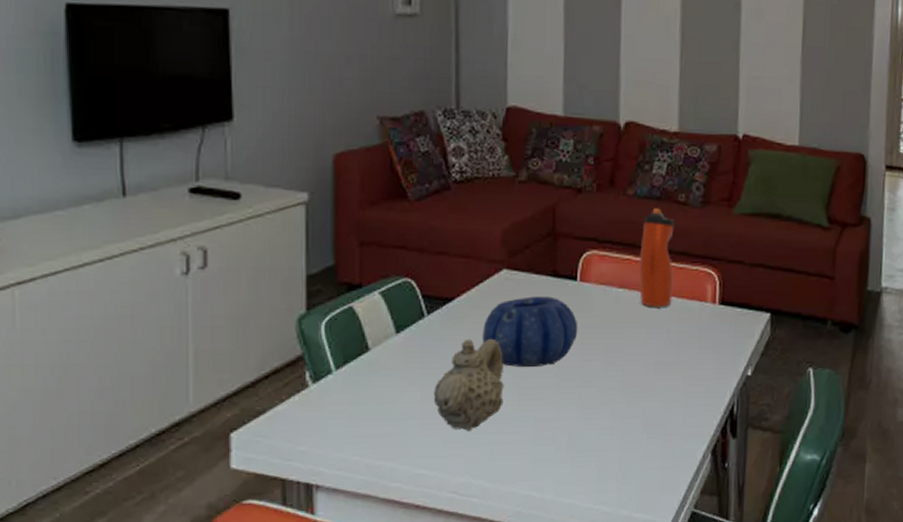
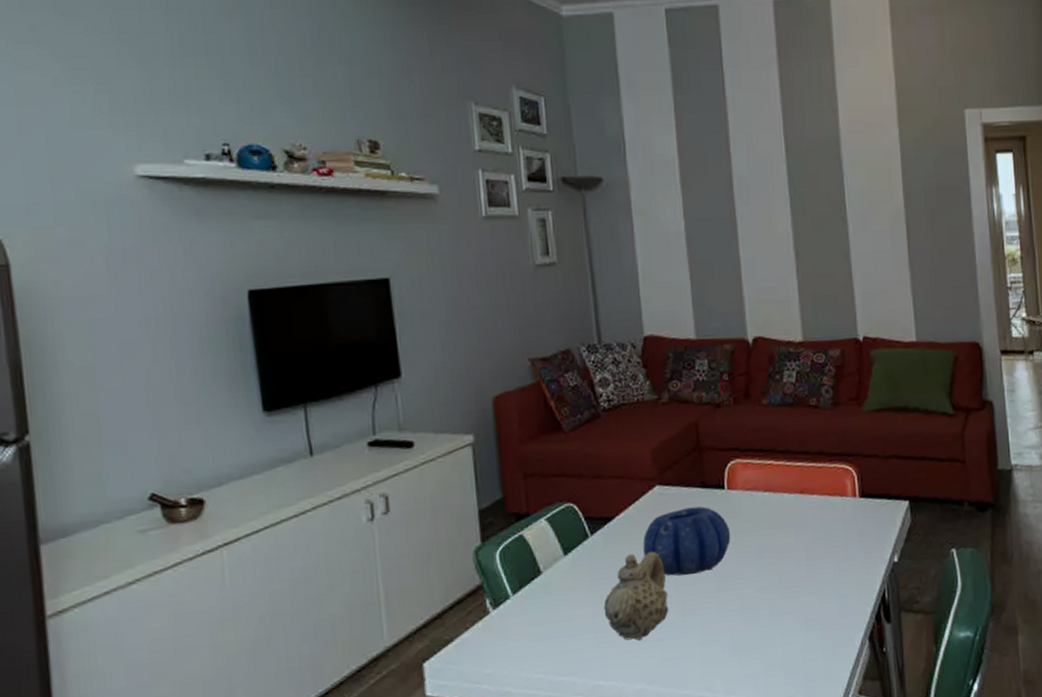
water bottle: present [637,208,674,308] -> none [779,414,816,507]

